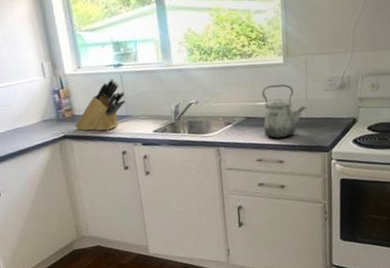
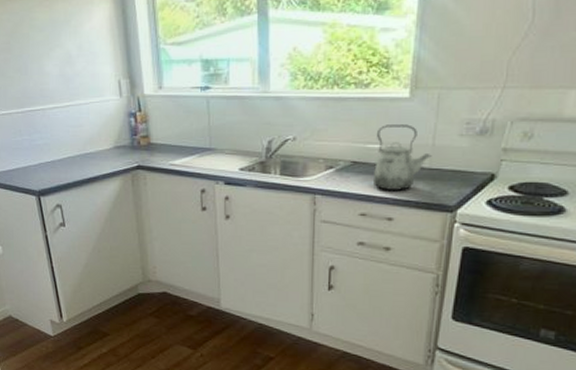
knife block: present [75,79,125,131] -> none [151,103,211,164]

